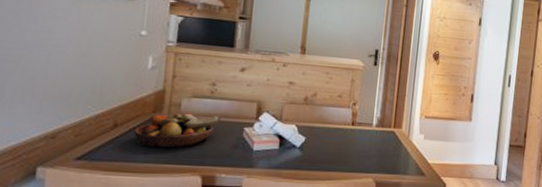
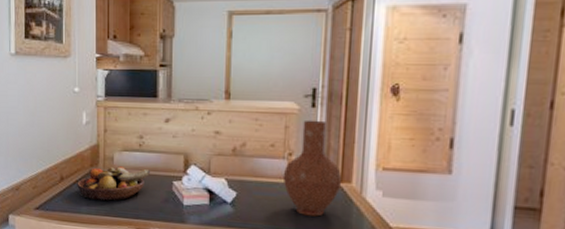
vase: none [347,75,395,157] -> present [282,120,343,217]

